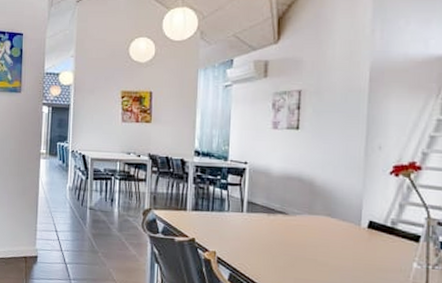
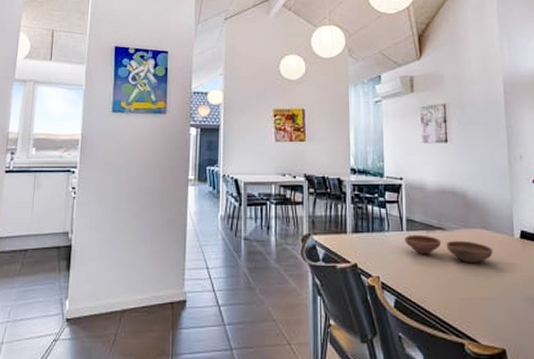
bowl: none [244,216,336,249] -> present [404,234,493,264]

